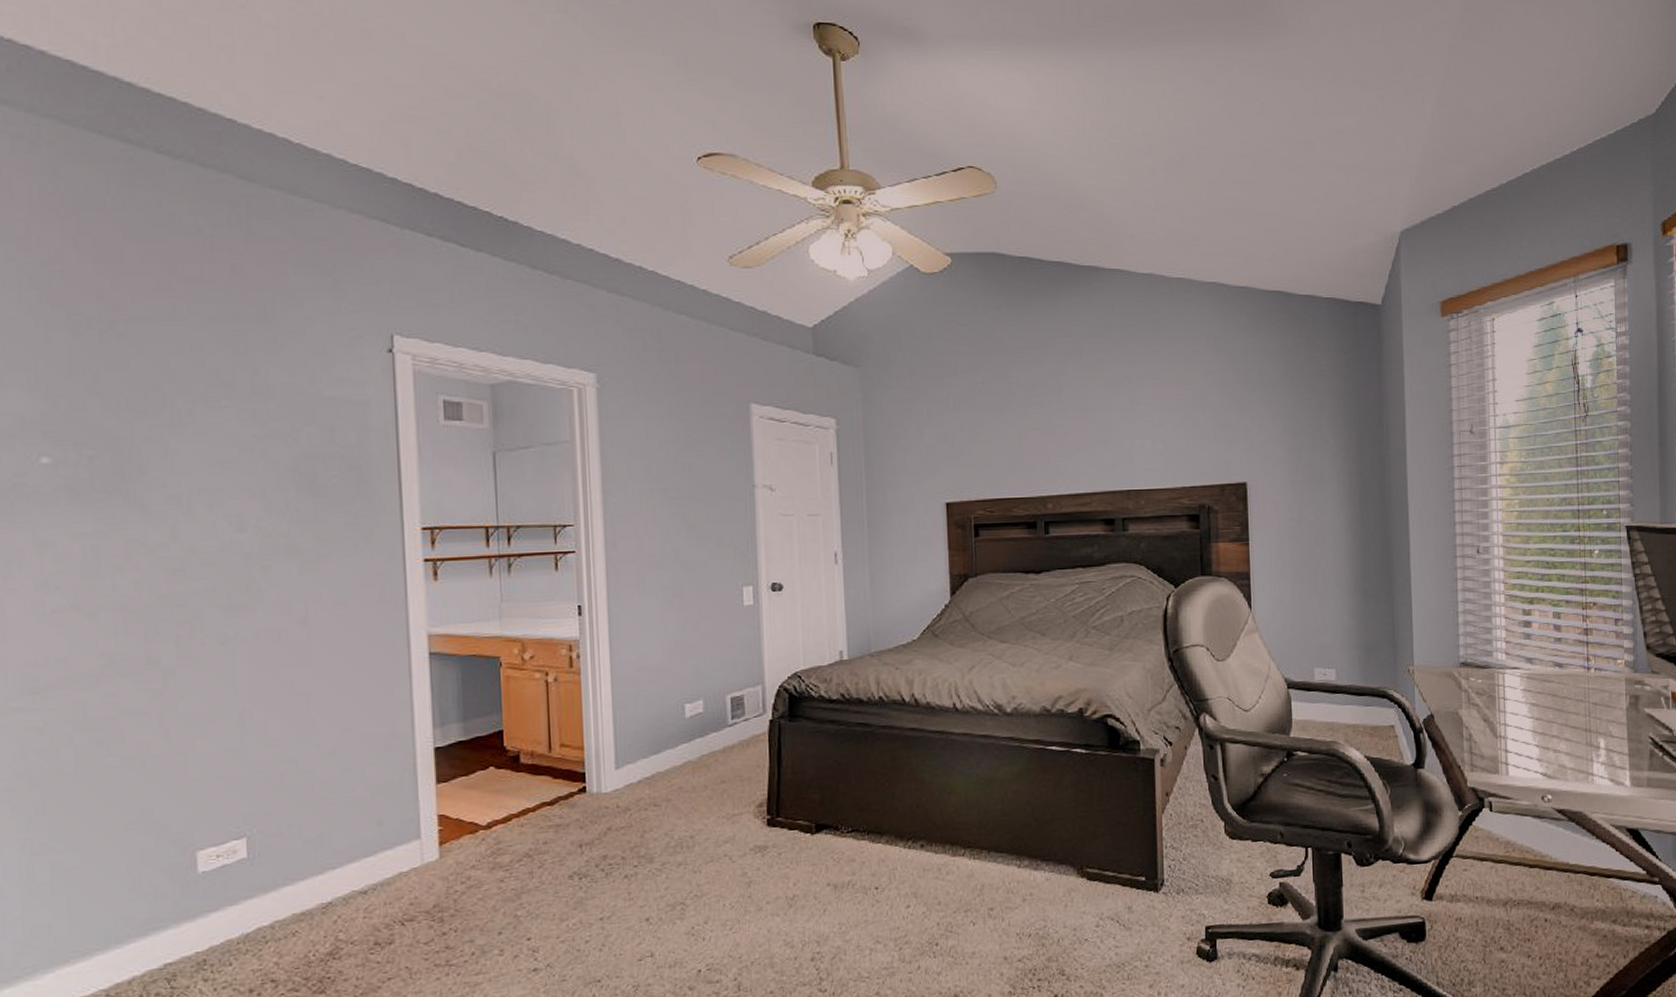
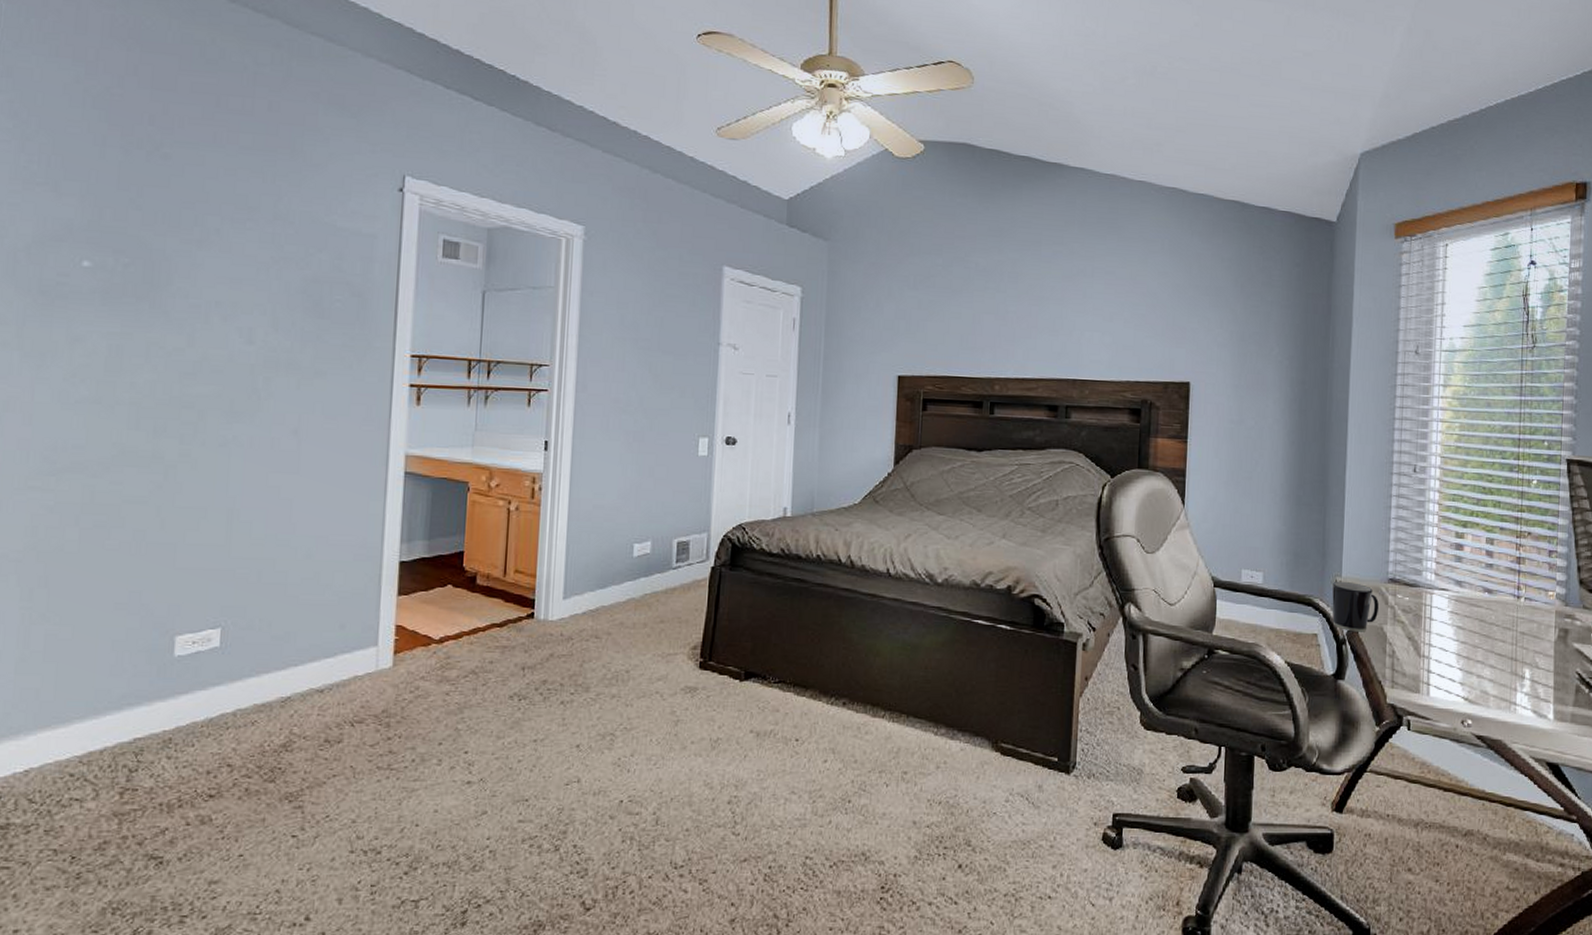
mug: none [1404,669,1453,720] -> present [1331,581,1380,632]

